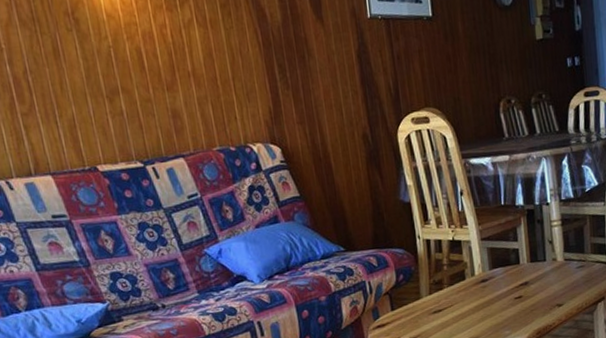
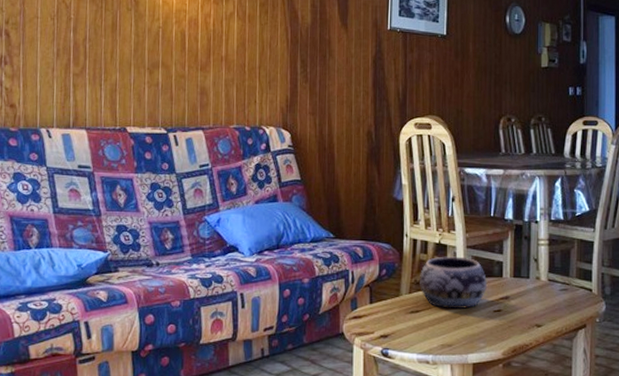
decorative bowl: none [437,250,506,304] -> present [420,256,488,310]

